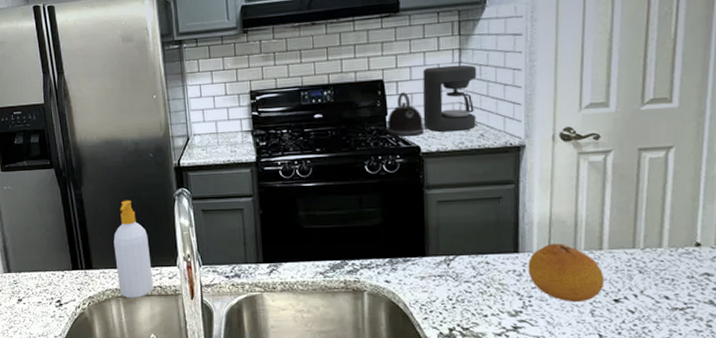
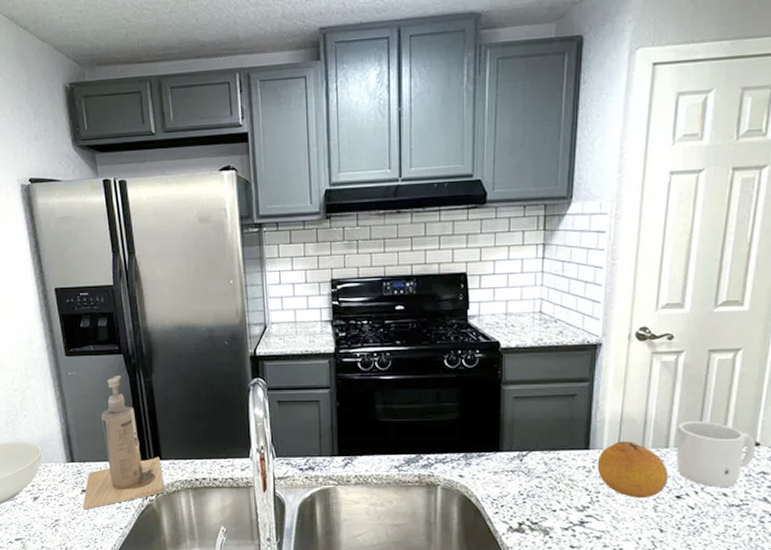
soap dispenser: none [19,189,97,319] -> present [83,376,166,510]
soap bottle: present [113,200,154,299] -> none [184,389,225,490]
kettle: present [386,92,425,137] -> none [468,286,506,331]
coffee maker: present [422,65,477,132] -> none [504,260,560,327]
mug: none [610,221,696,290] -> present [676,421,756,487]

